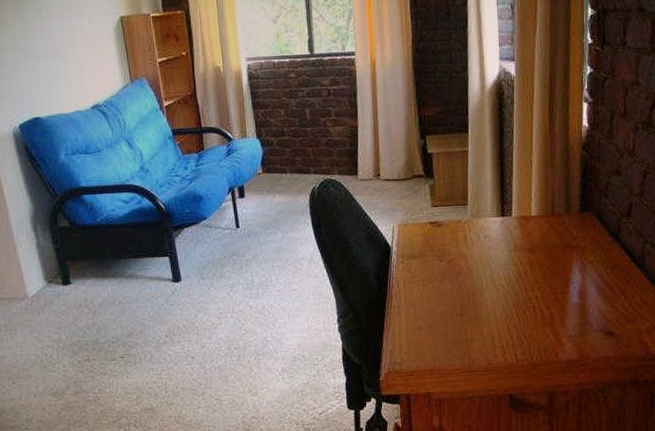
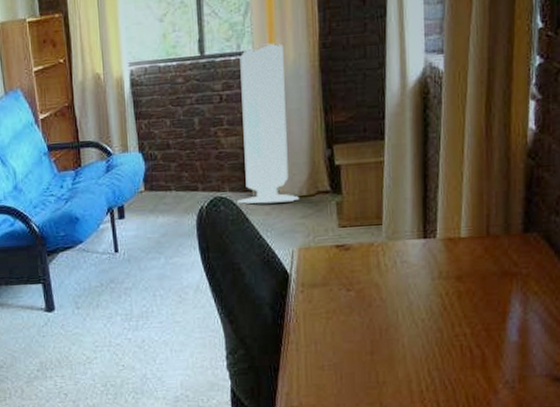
air purifier: none [345,46,398,186] -> present [237,43,299,204]

